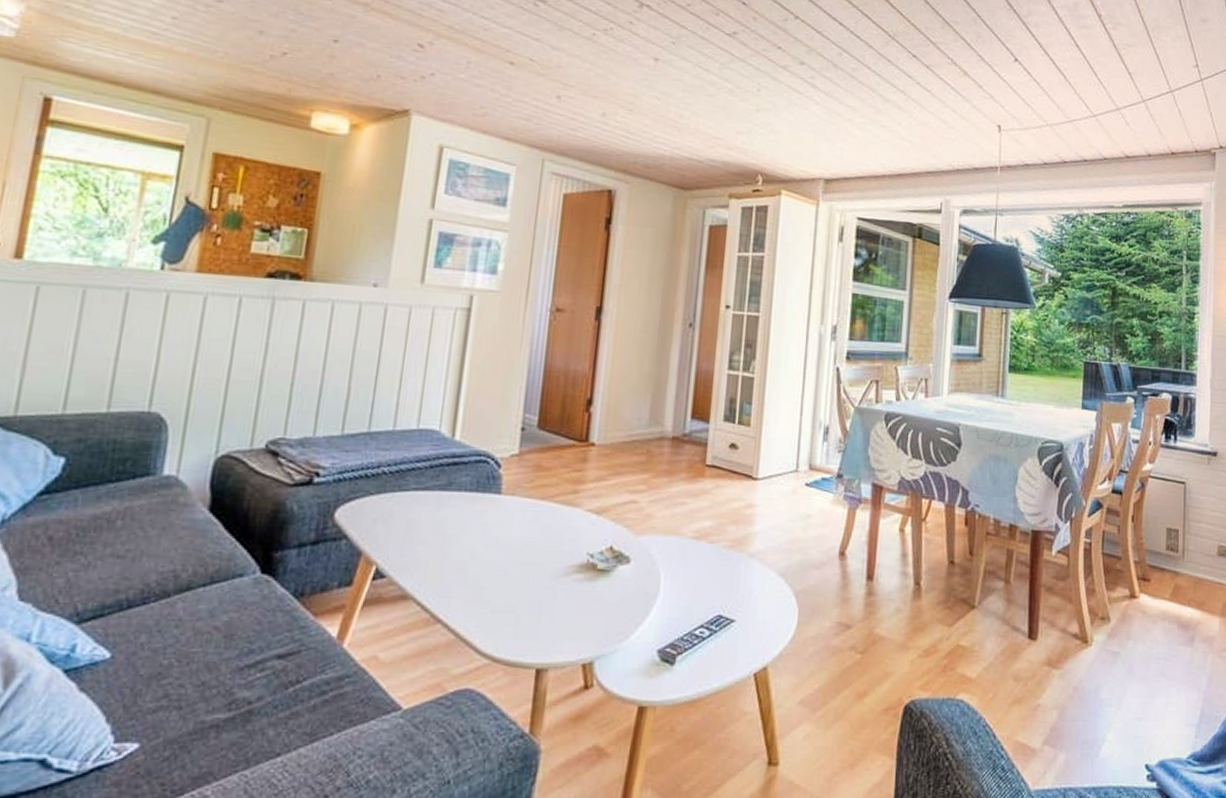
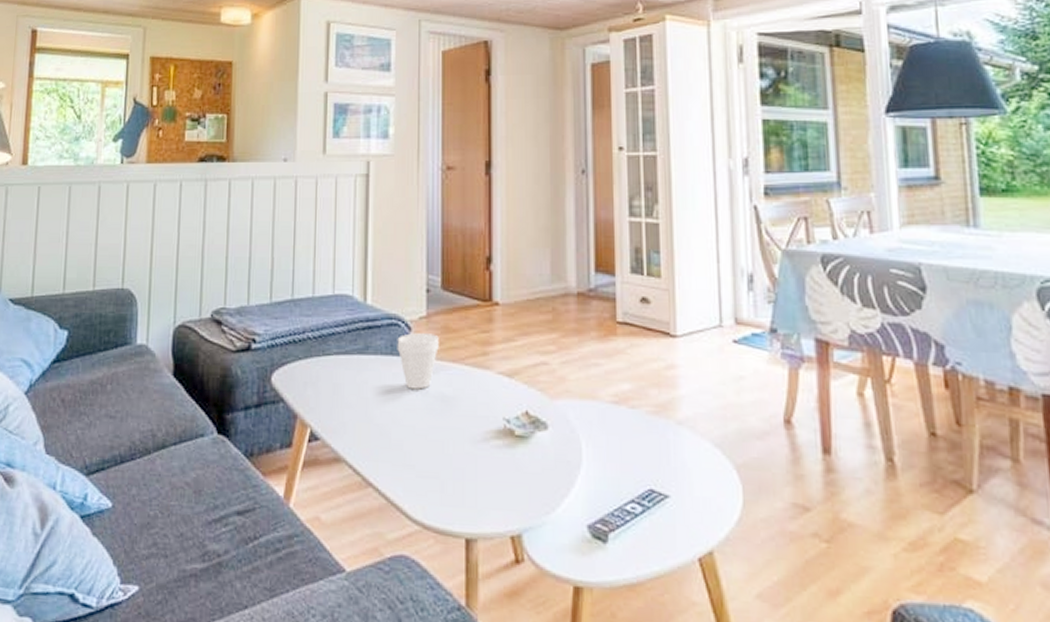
cup: none [483,470,530,526] -> present [397,333,439,390]

